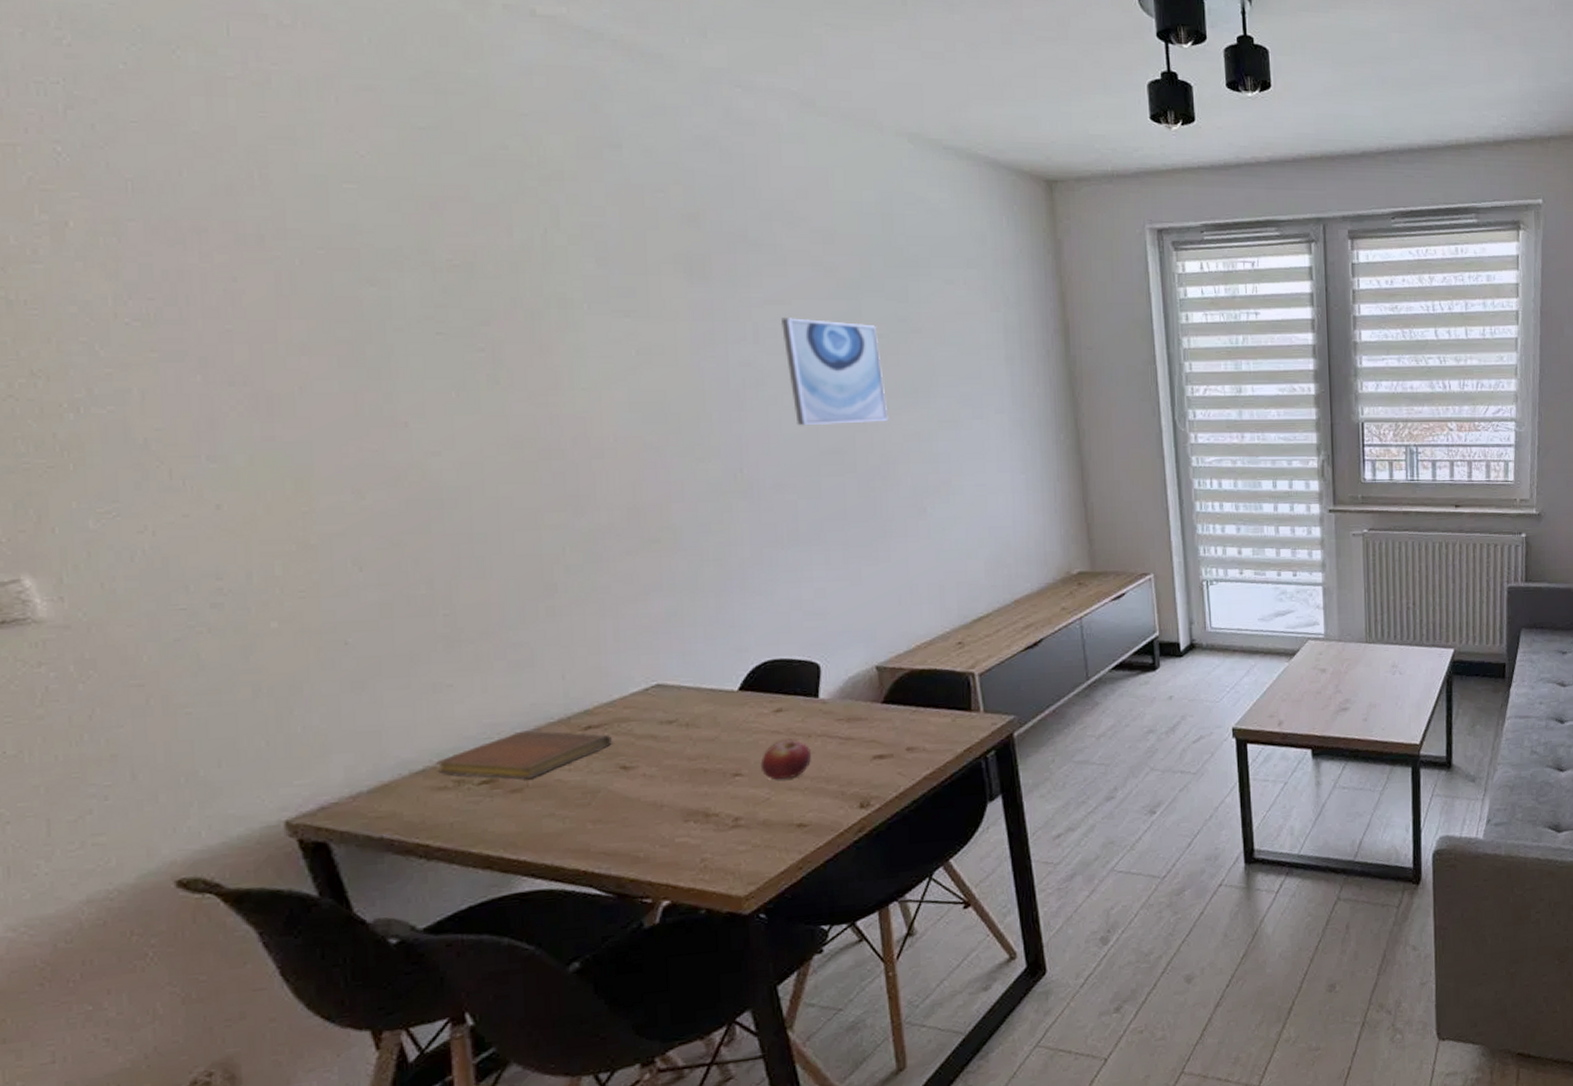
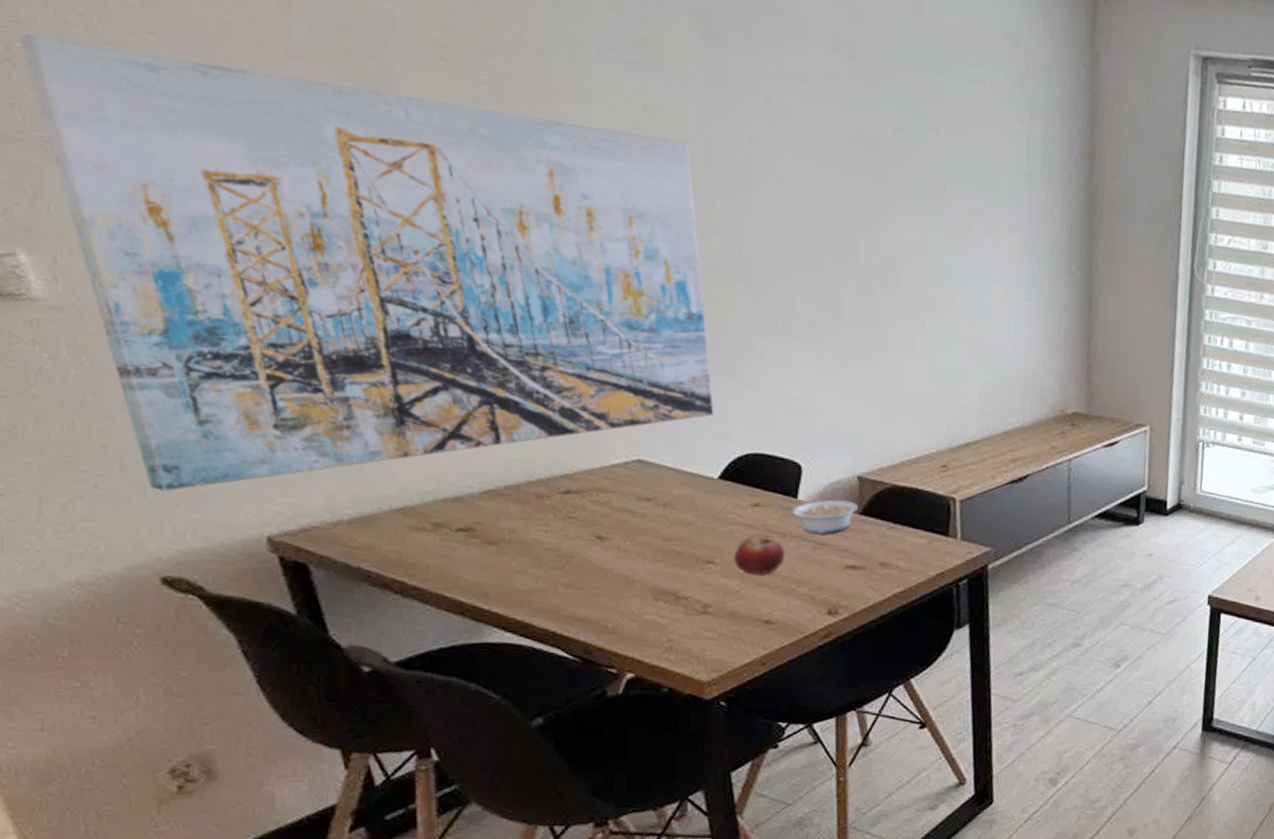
wall art: none [23,369,729,792] -> present [20,34,714,491]
notebook: present [436,730,612,779] -> none [416,484,589,533]
wall art: present [780,316,889,426] -> none [794,94,897,223]
legume: none [799,691,879,730] -> present [777,499,858,534]

